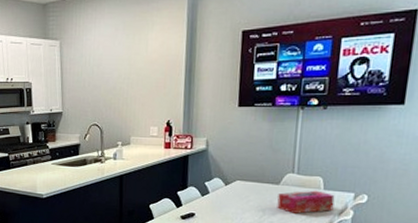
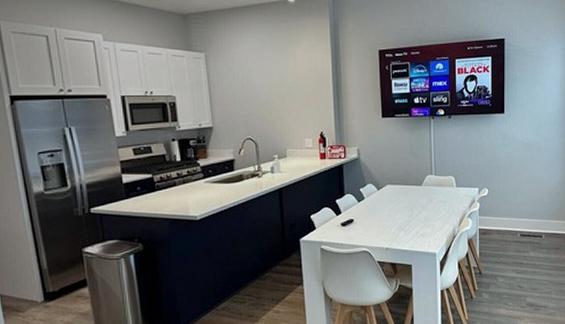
tissue box: present [277,190,335,214] -> none [422,188,465,210]

